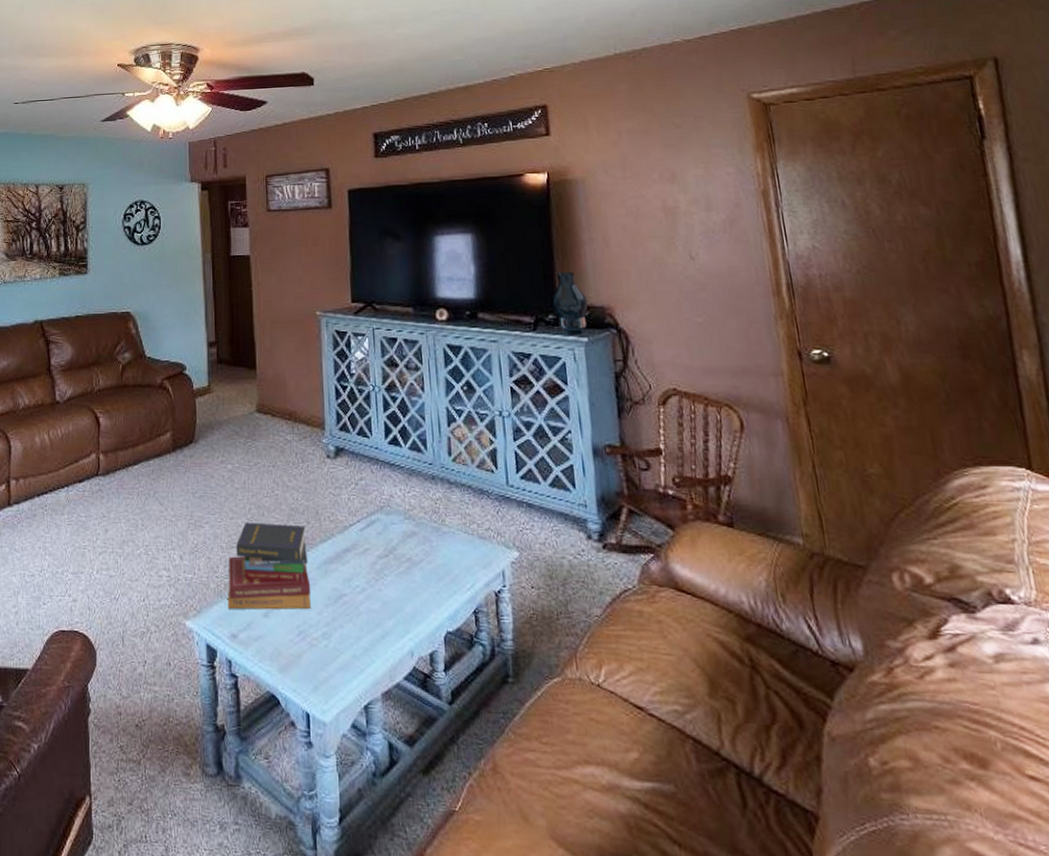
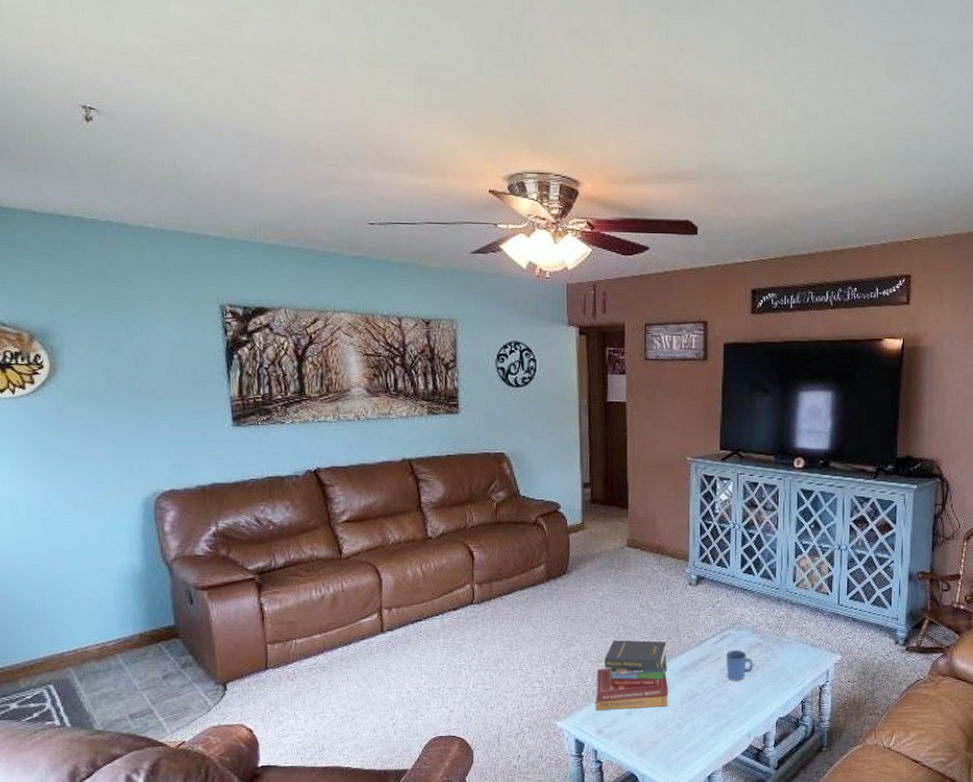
mug: none [376,539,410,580] -> present [726,649,754,681]
vase: present [550,272,589,335] -> none [891,429,922,483]

